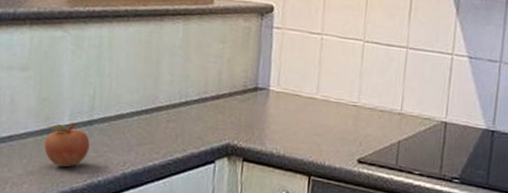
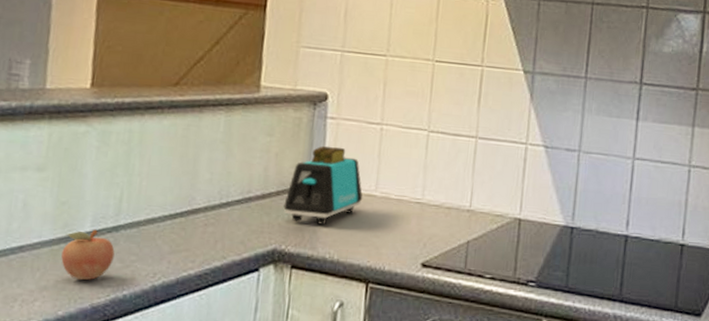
toaster: none [235,52,306,123] -> present [283,145,363,225]

